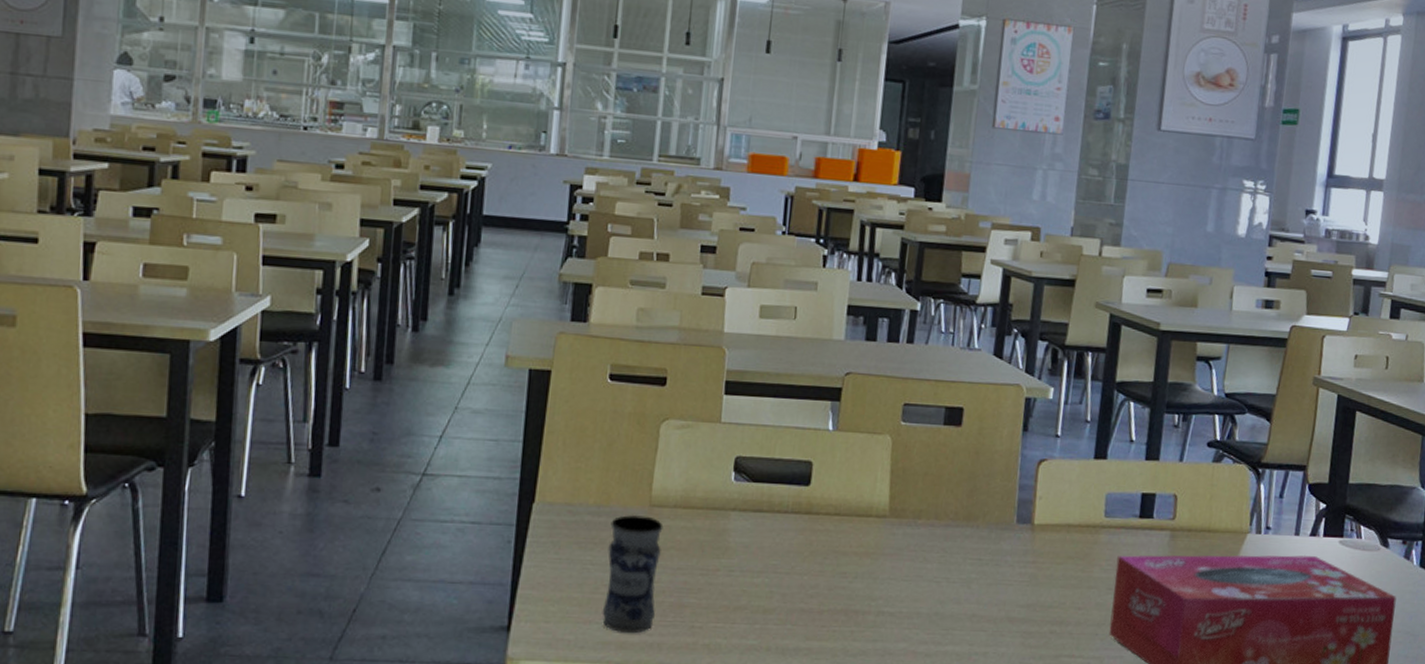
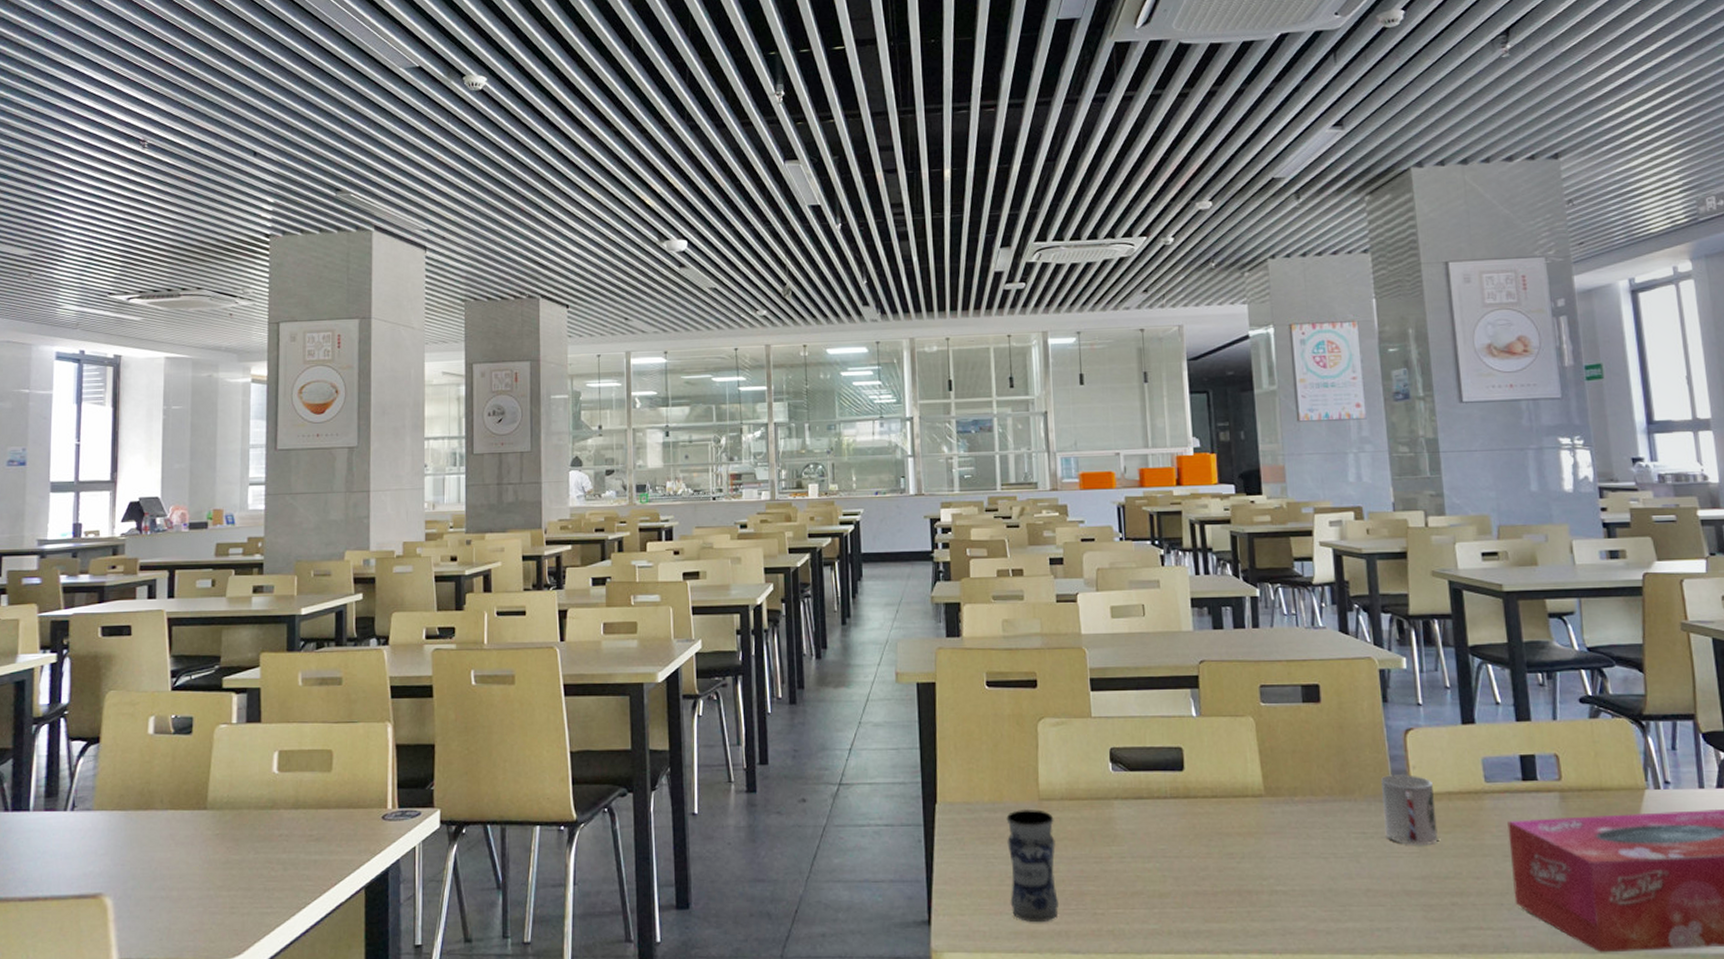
cup: none [1000,504,1055,574] -> present [1381,774,1438,845]

